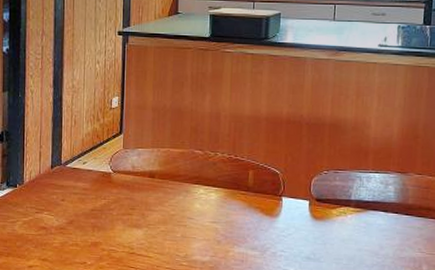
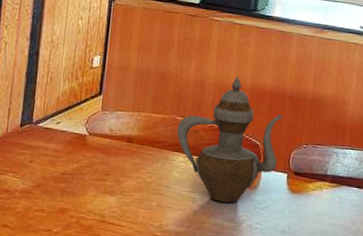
teapot: none [196,106,302,232] -> present [177,76,284,203]

